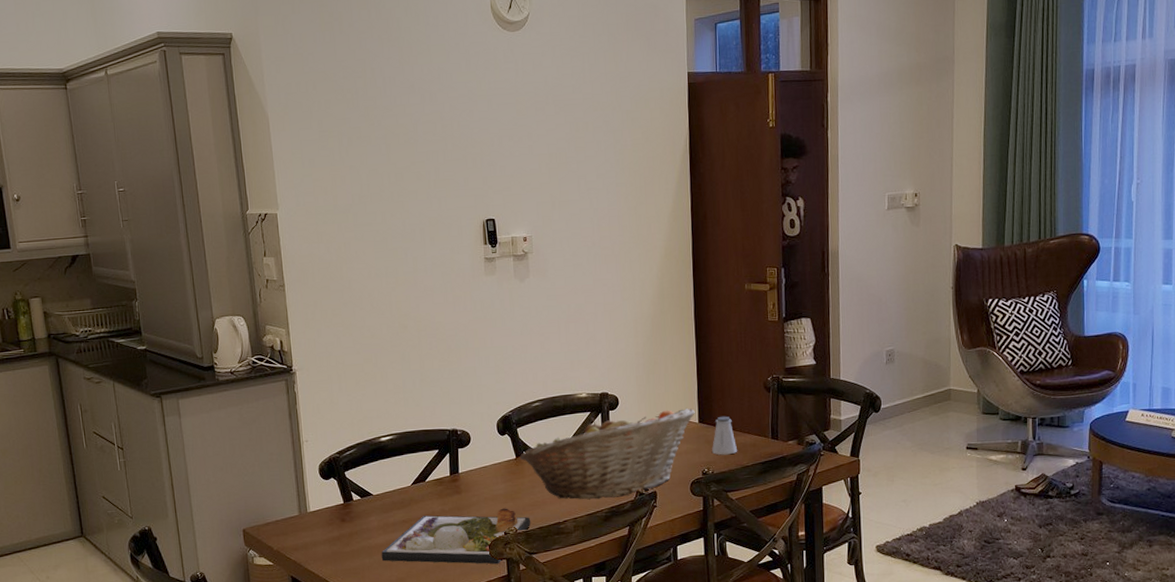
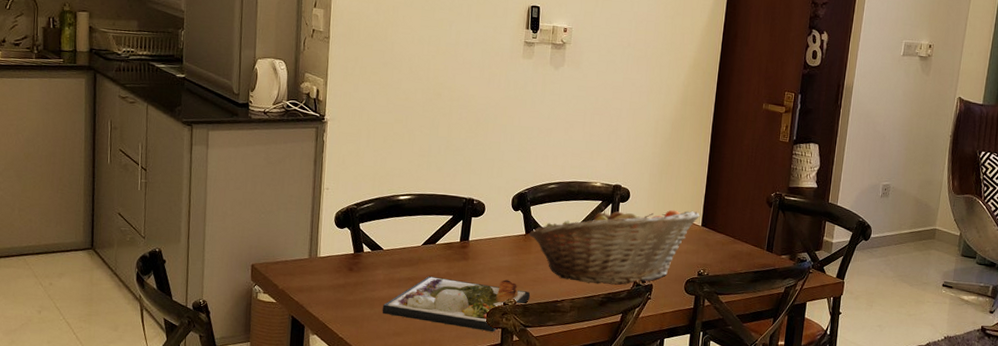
saltshaker: present [712,416,737,455] -> none [710,223,734,260]

